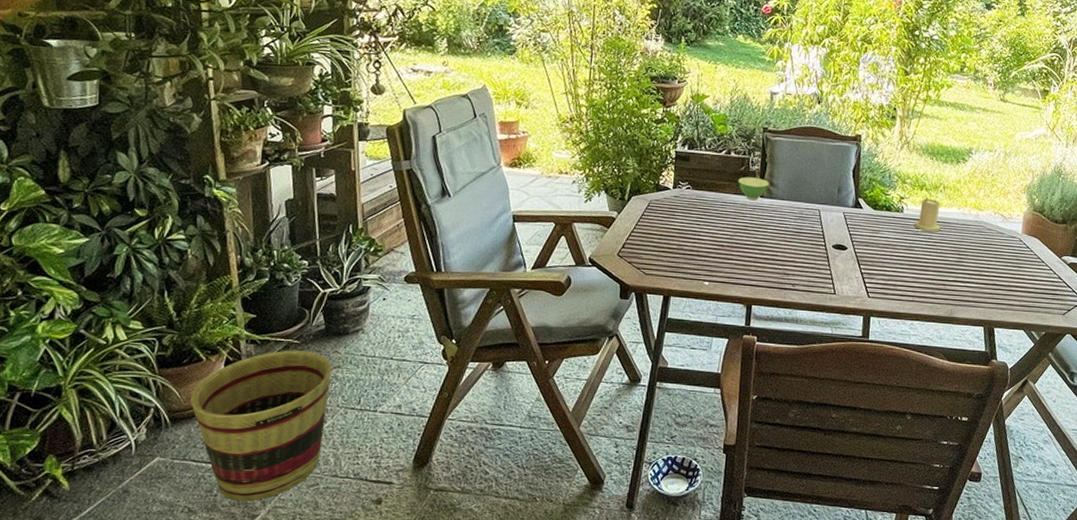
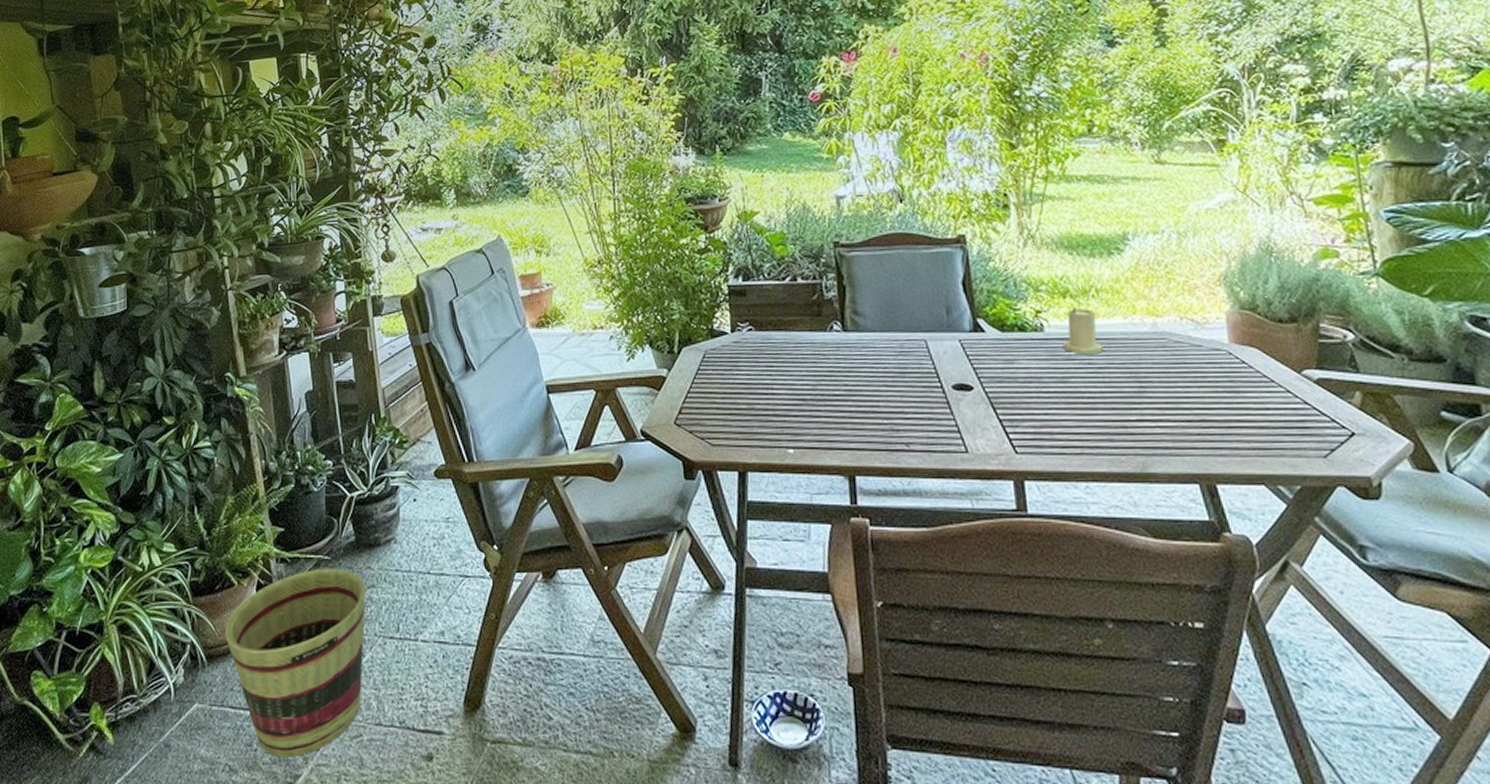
bowl: present [738,176,770,201] -> none [812,306,854,337]

